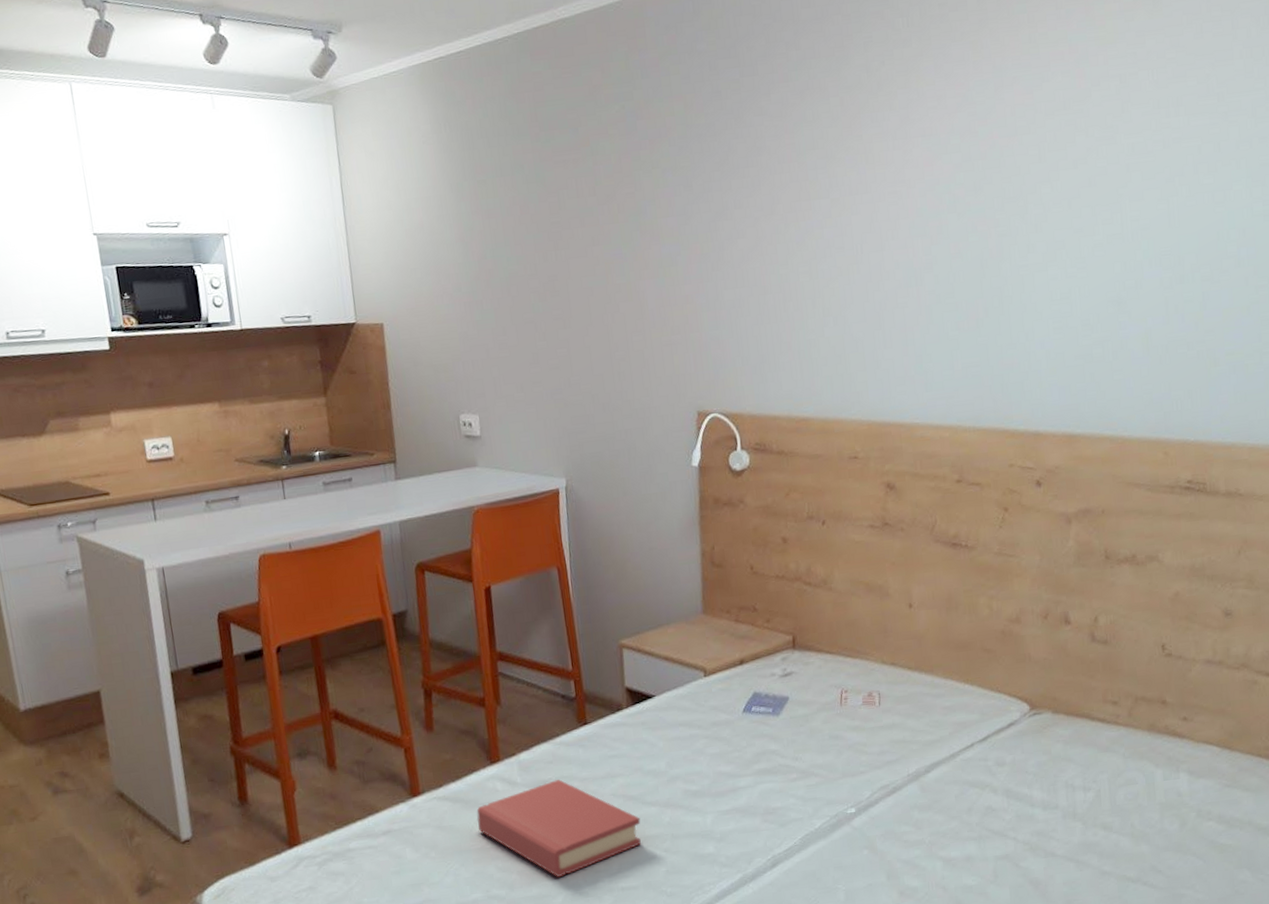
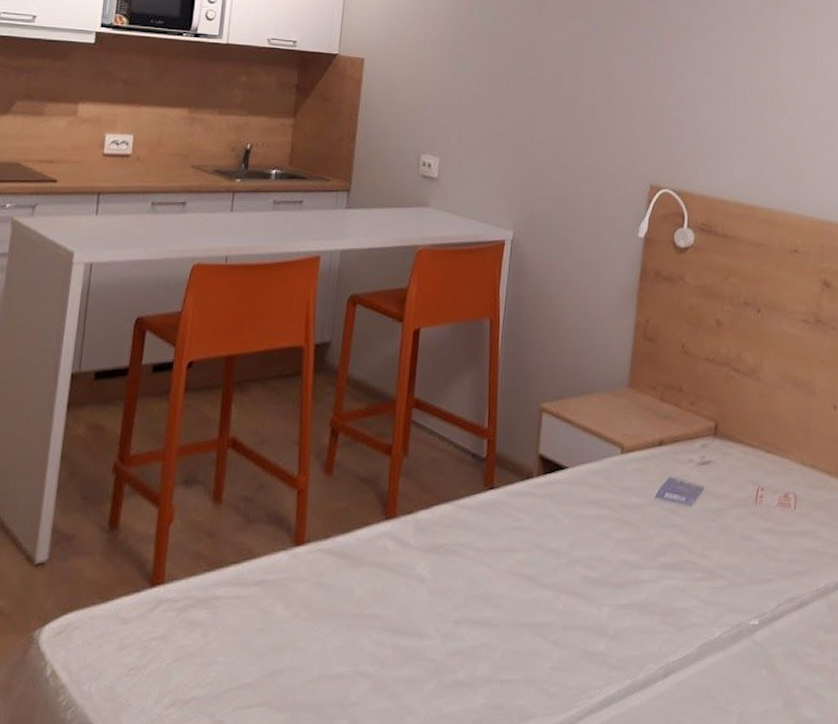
hardback book: present [476,779,641,878] -> none [359,547,533,660]

